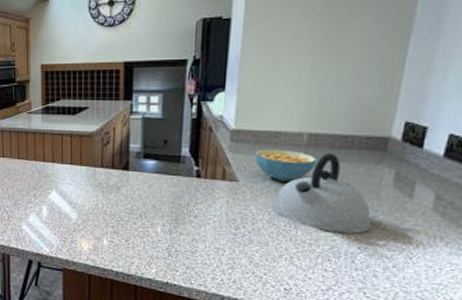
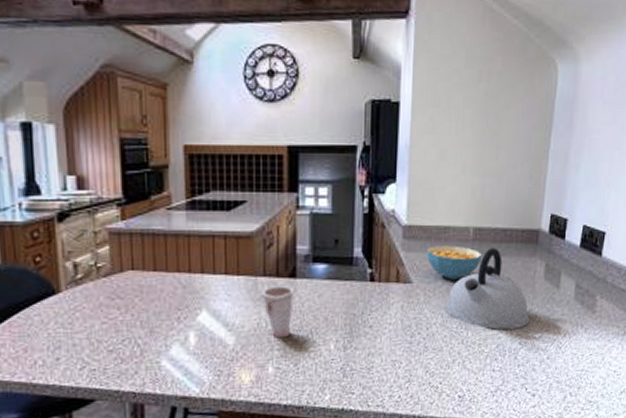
cup: none [100,176,127,218] -> present [262,286,295,339]

